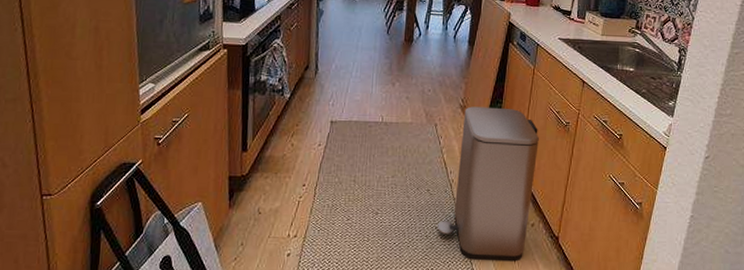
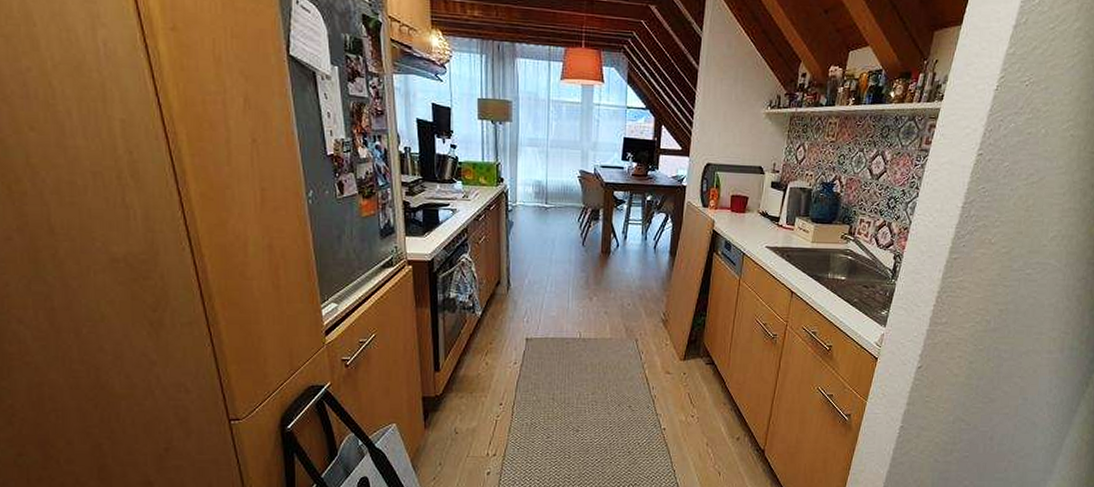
pedal bin: present [437,106,539,262] -> none [640,320,745,475]

